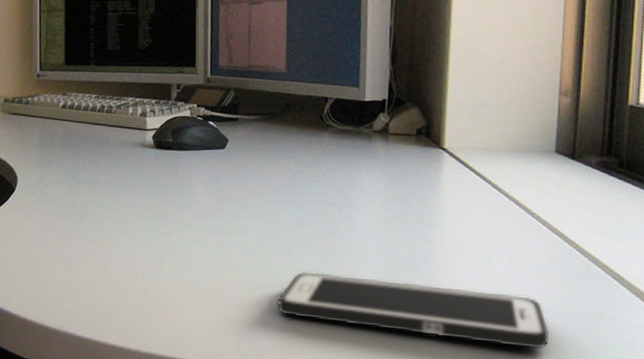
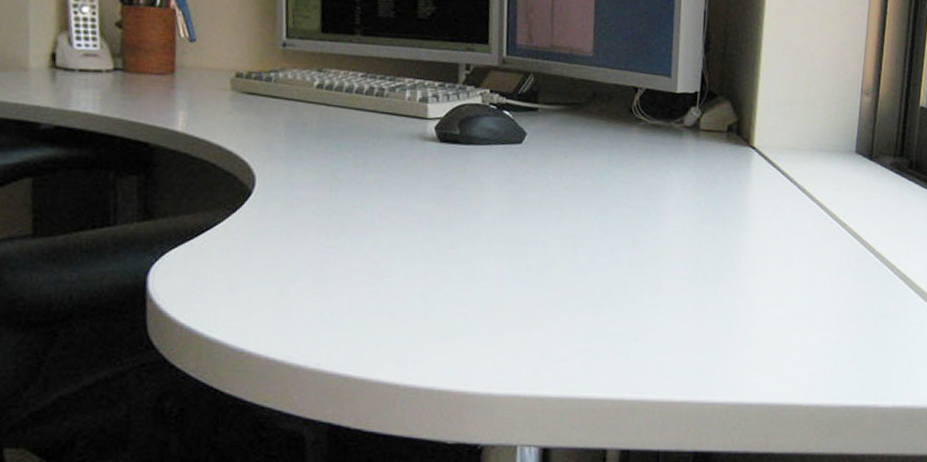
cell phone: present [278,271,550,349] -> none [579,283,844,352]

